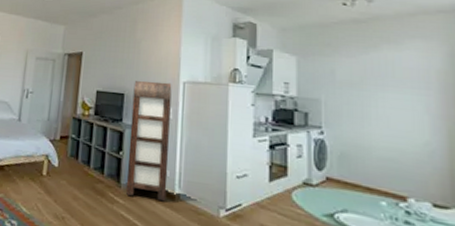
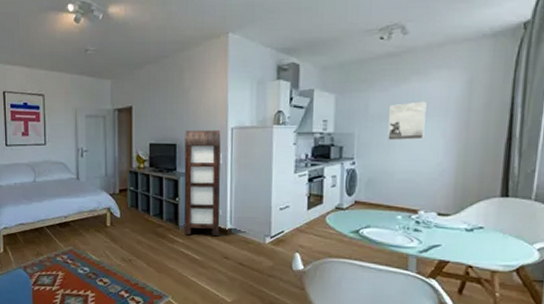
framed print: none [360,71,404,114] -> present [388,101,427,141]

